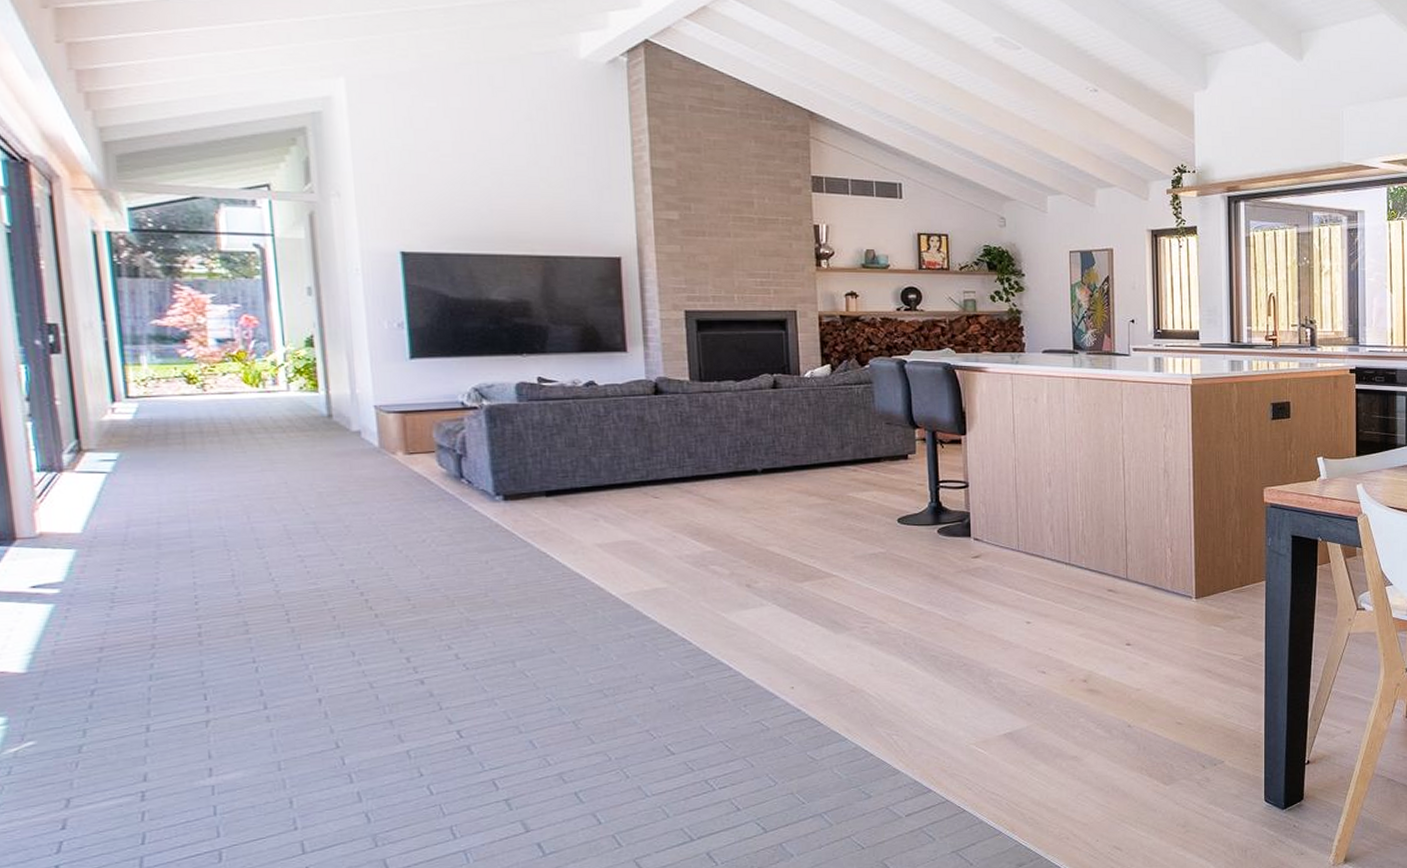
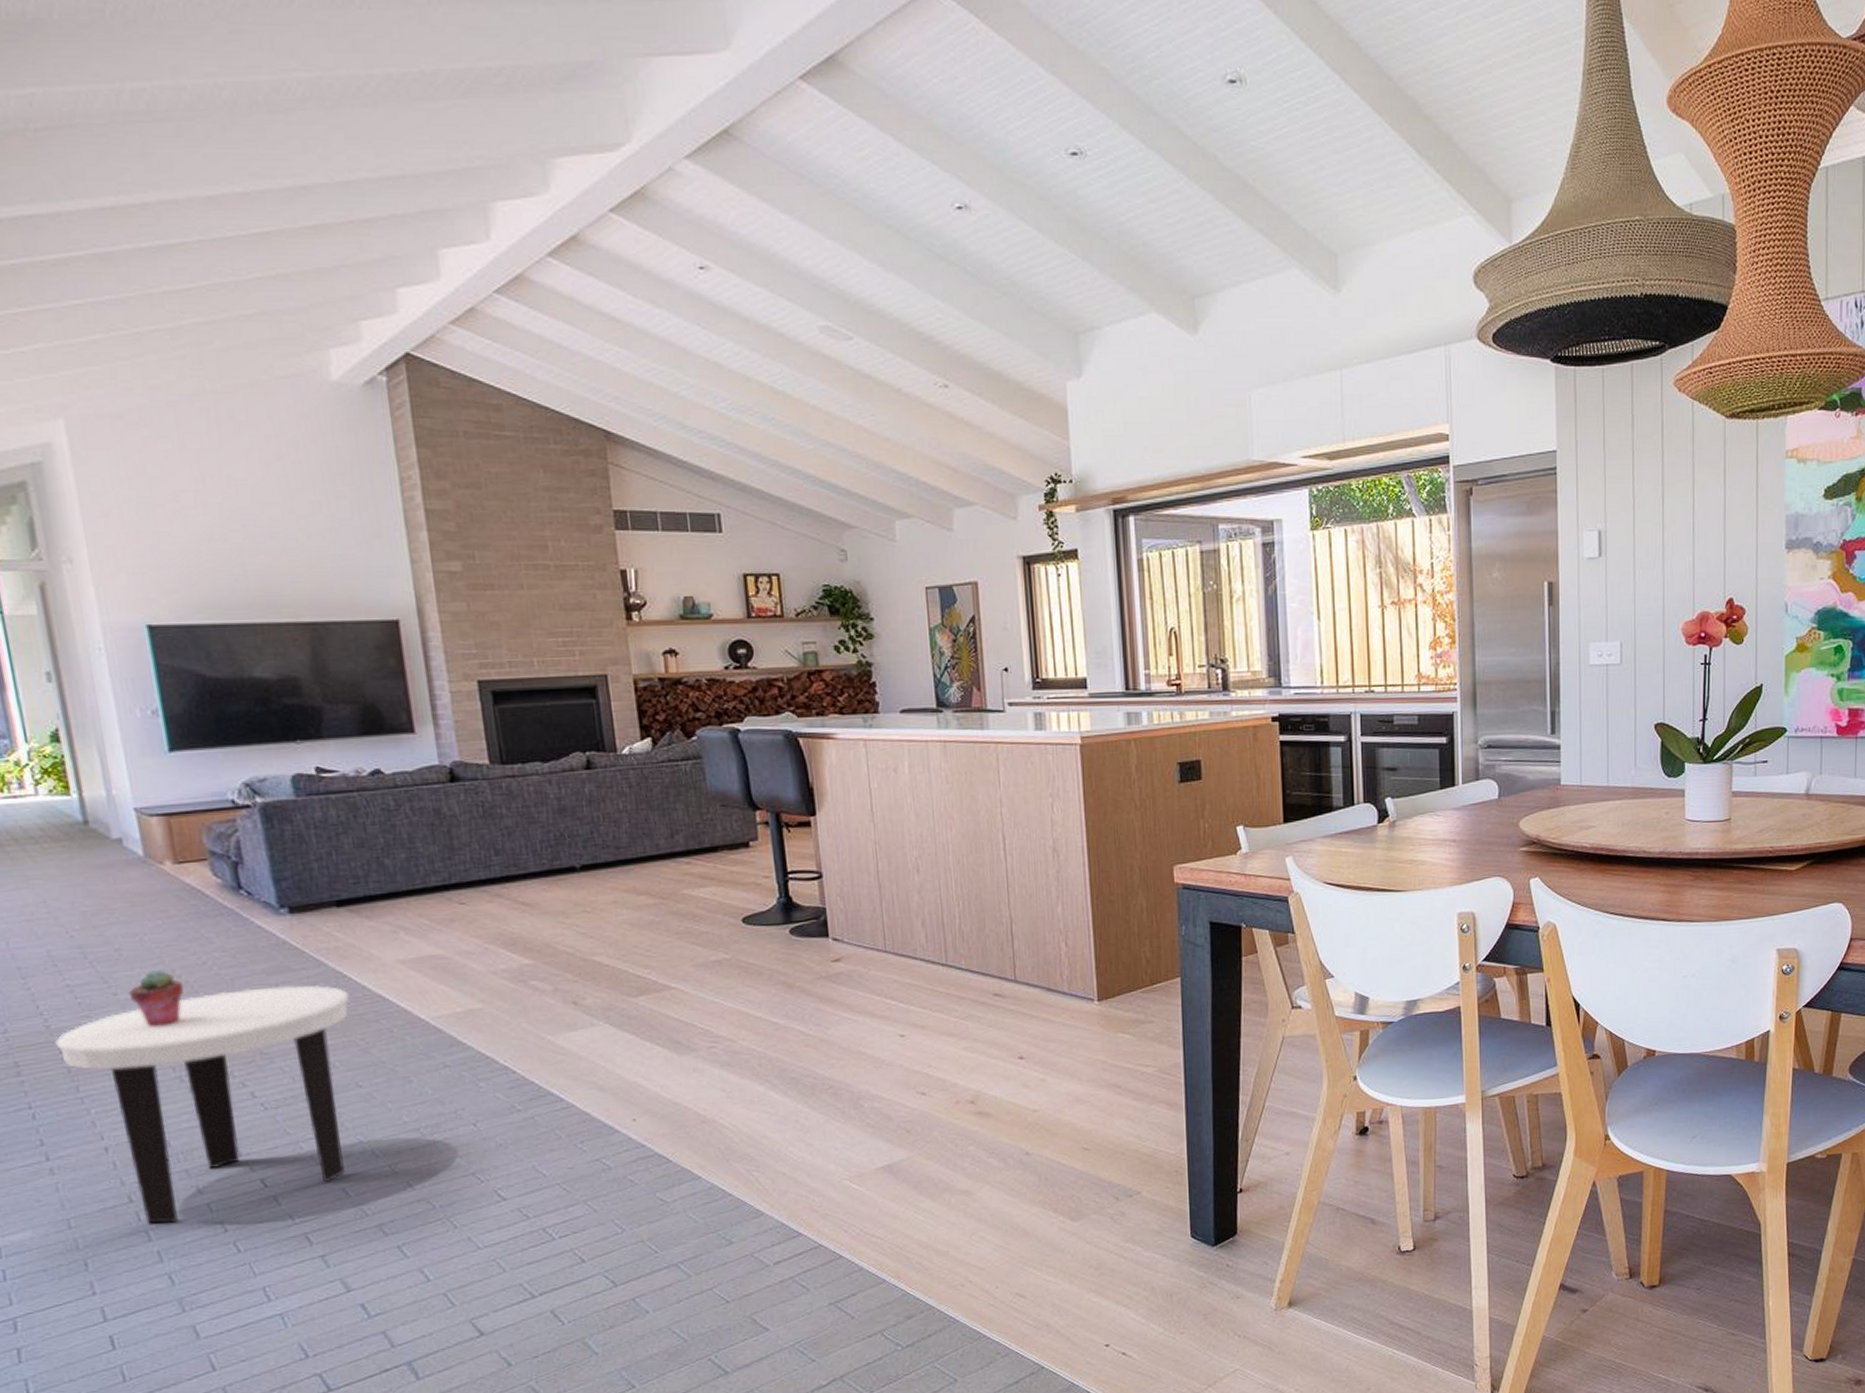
side table: none [283,563,550,768] -> present [55,985,349,1224]
potted succulent: none [353,545,404,595] -> present [128,970,184,1028]

